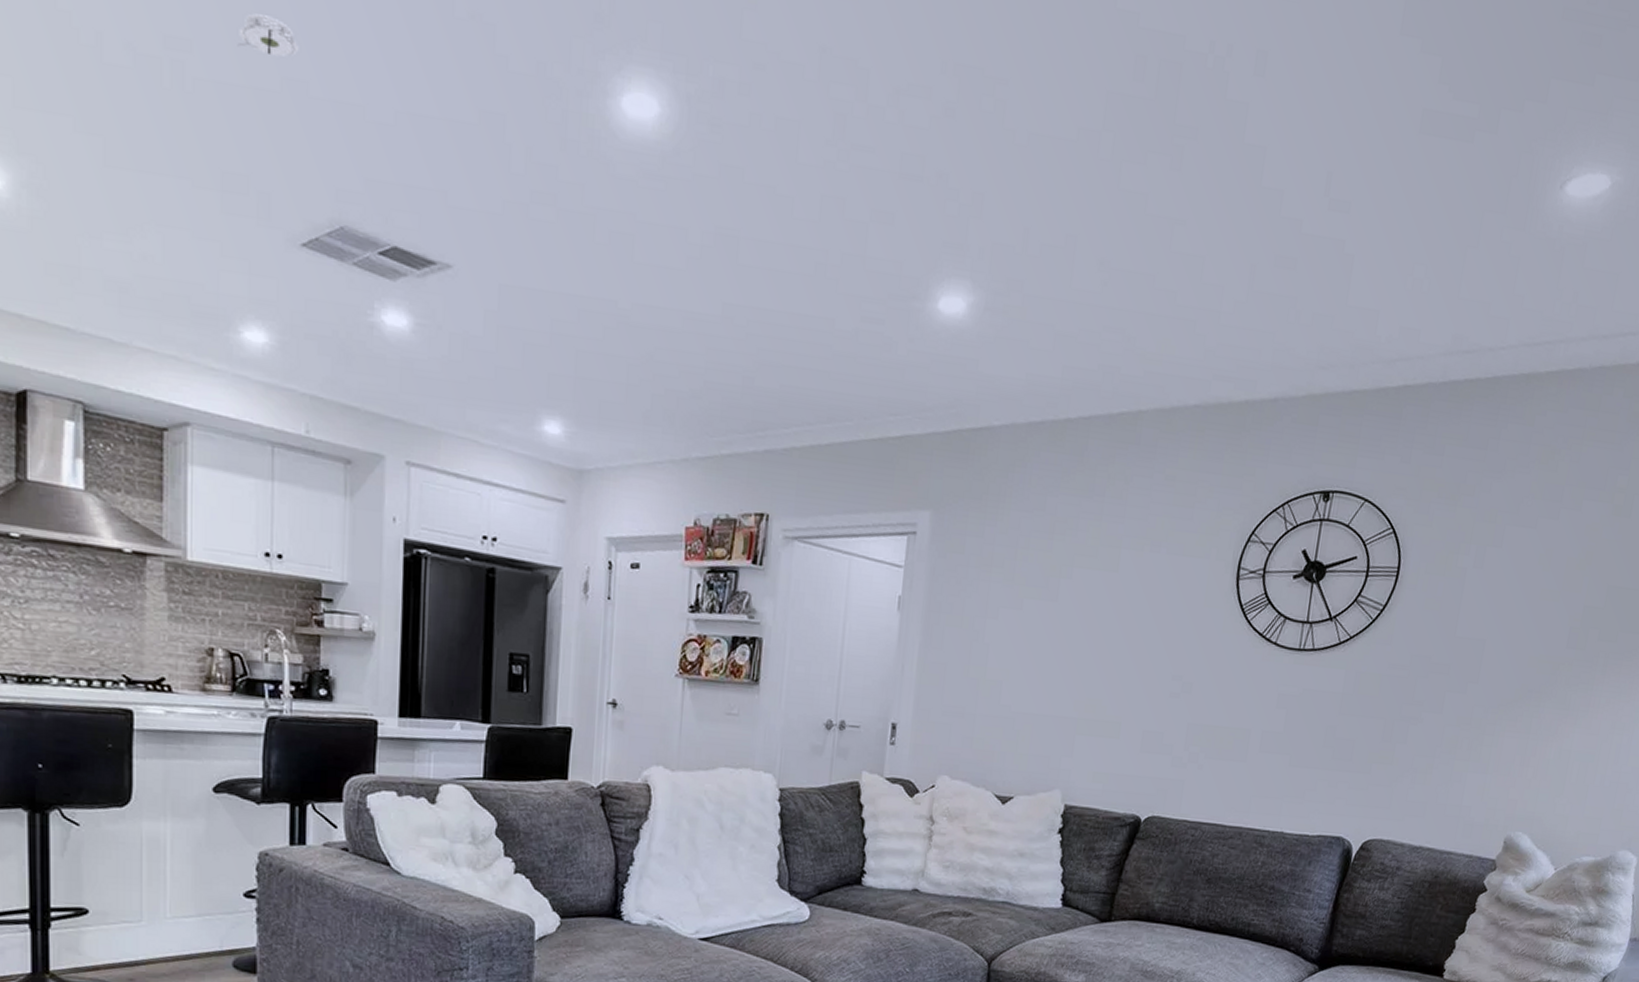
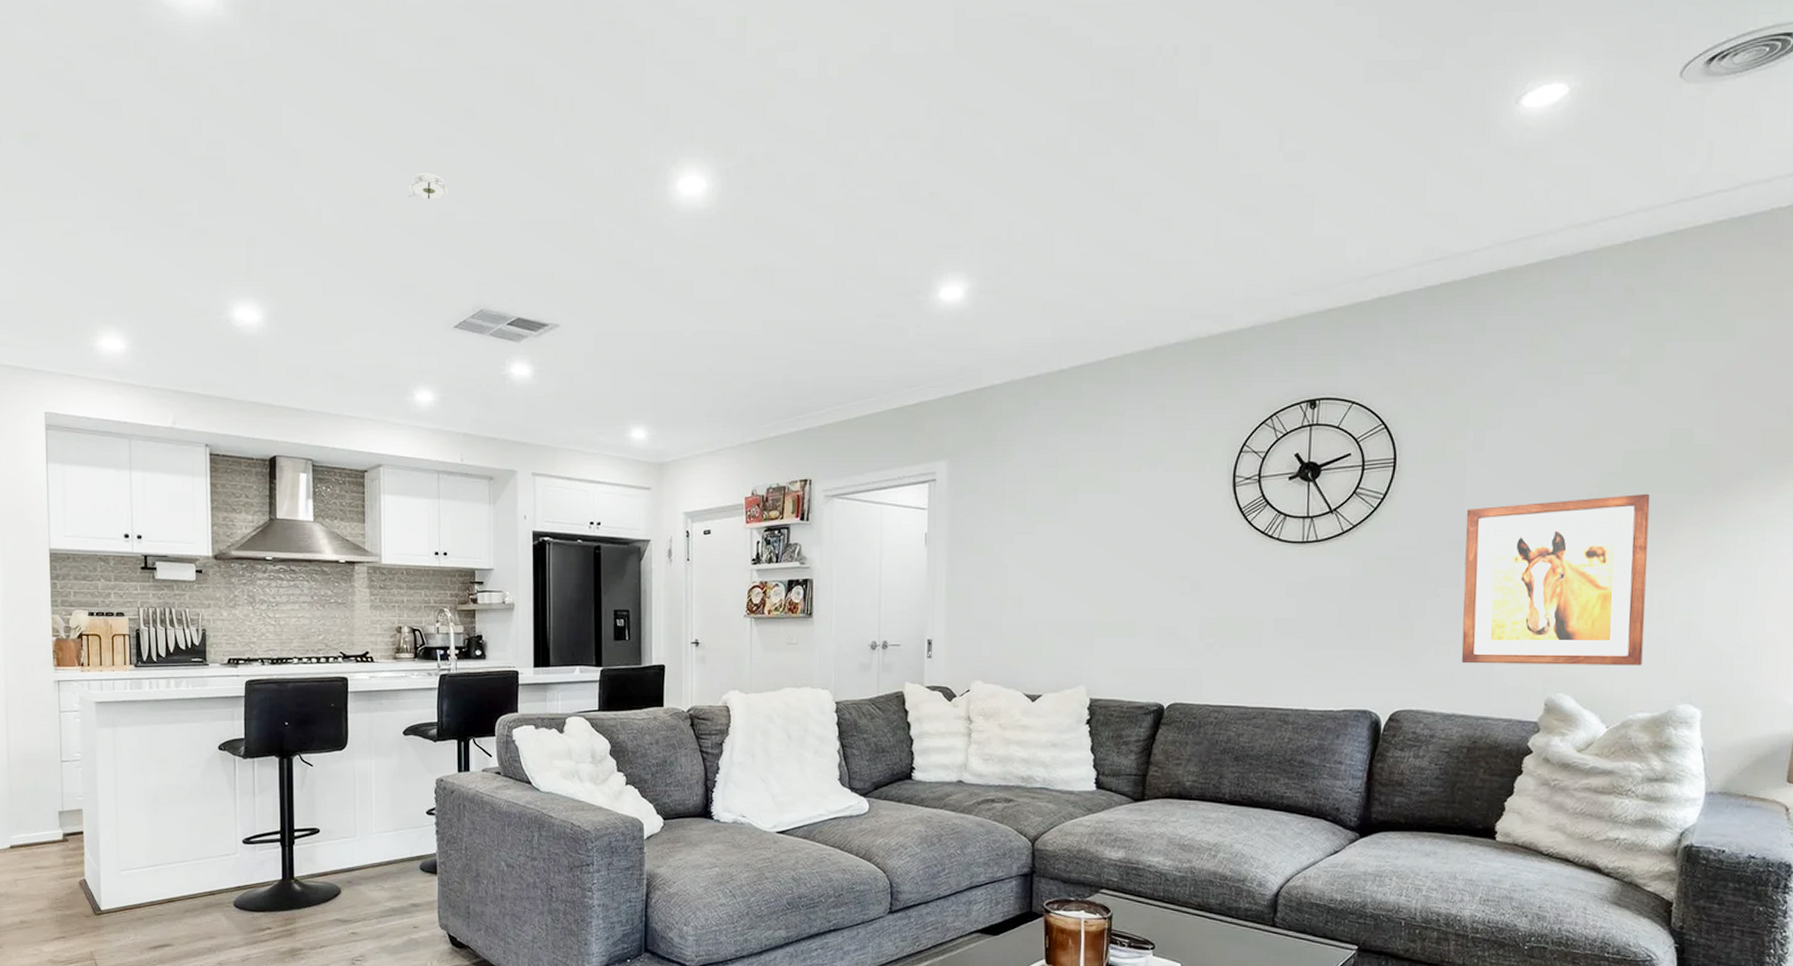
wall art: none [1435,630,1624,809] -> present [1461,493,1651,666]

